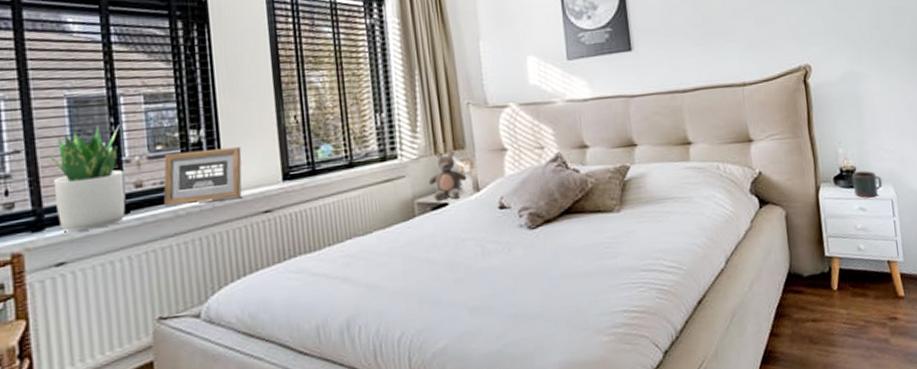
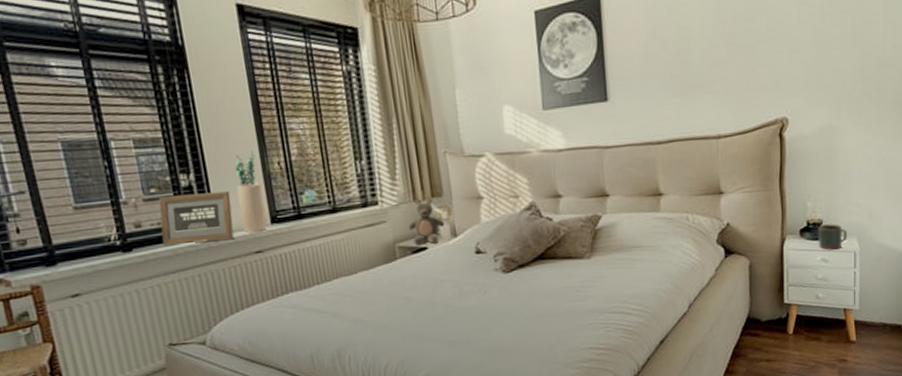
planter: present [49,125,126,232] -> none [52,168,129,267]
vase: none [249,105,278,191] -> present [235,151,267,232]

